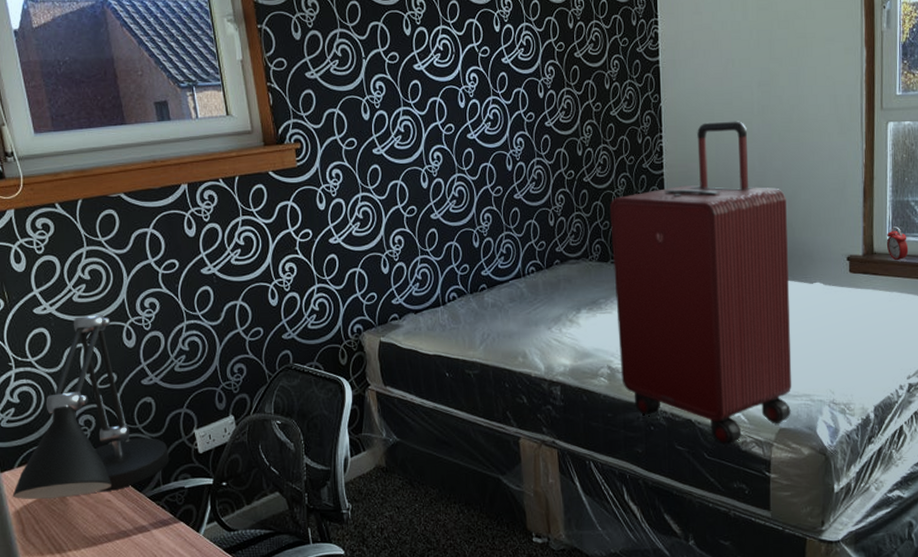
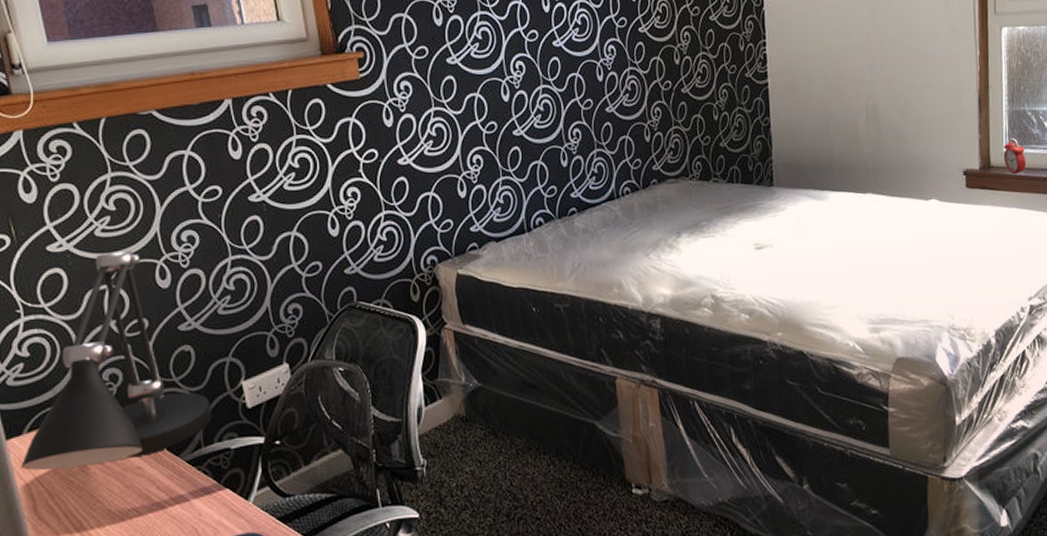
suitcase: present [610,121,791,445] -> none [711,26,909,378]

